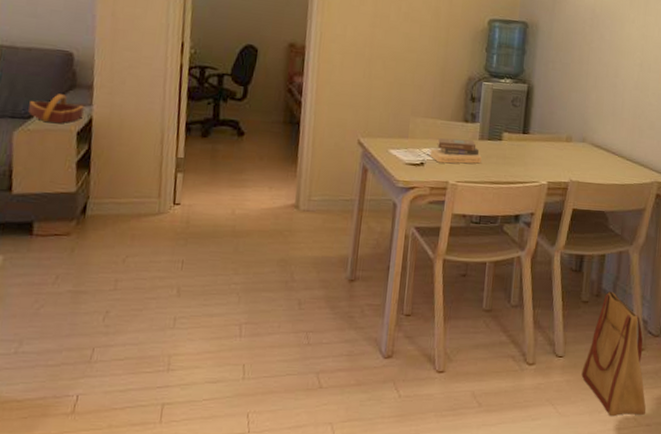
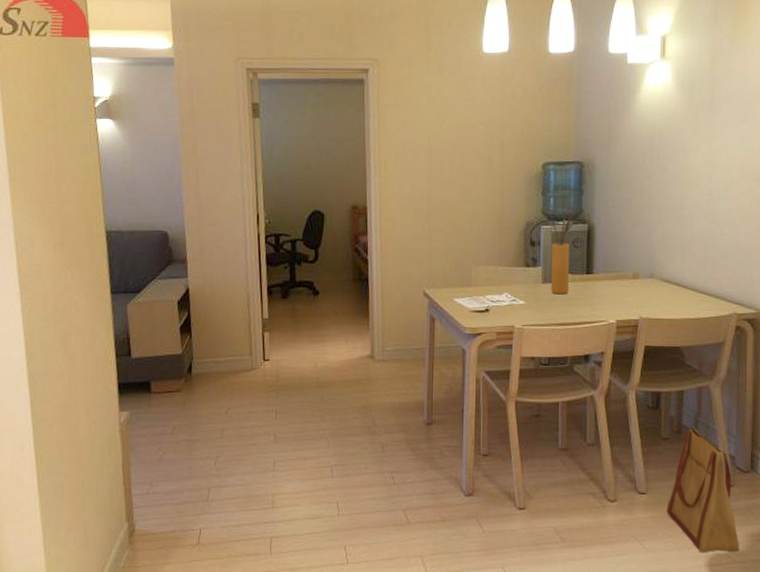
decorative basket: present [28,94,84,124] -> none [137,269,181,295]
books: present [429,137,482,164] -> none [494,283,546,308]
vase: none [487,55,524,153] -> present [547,197,582,295]

